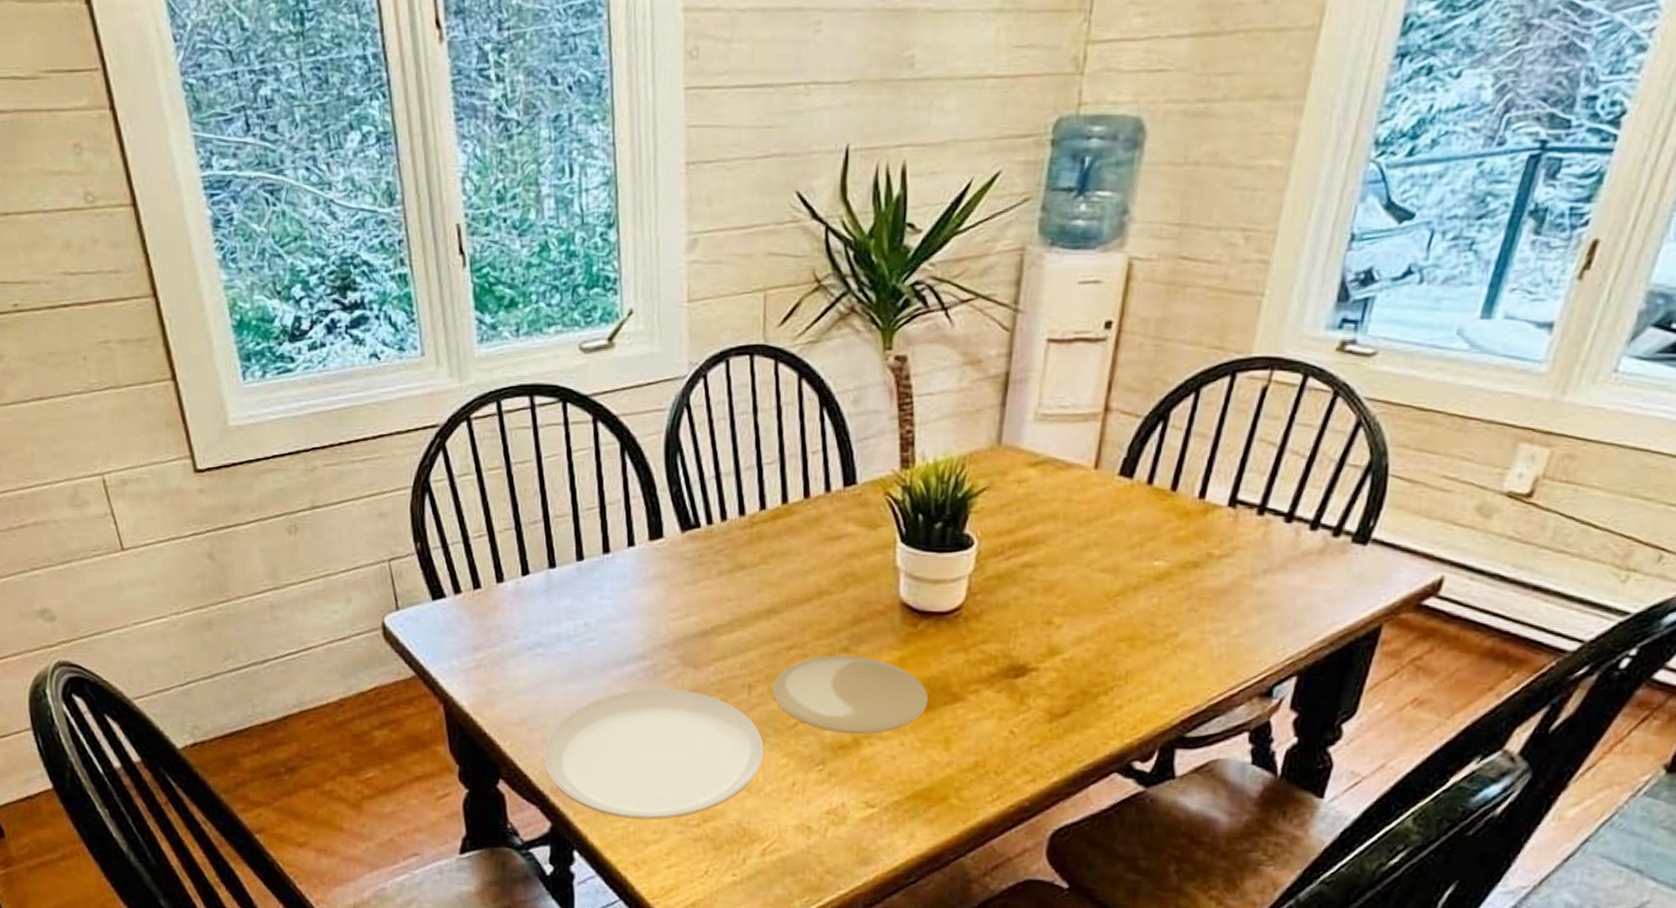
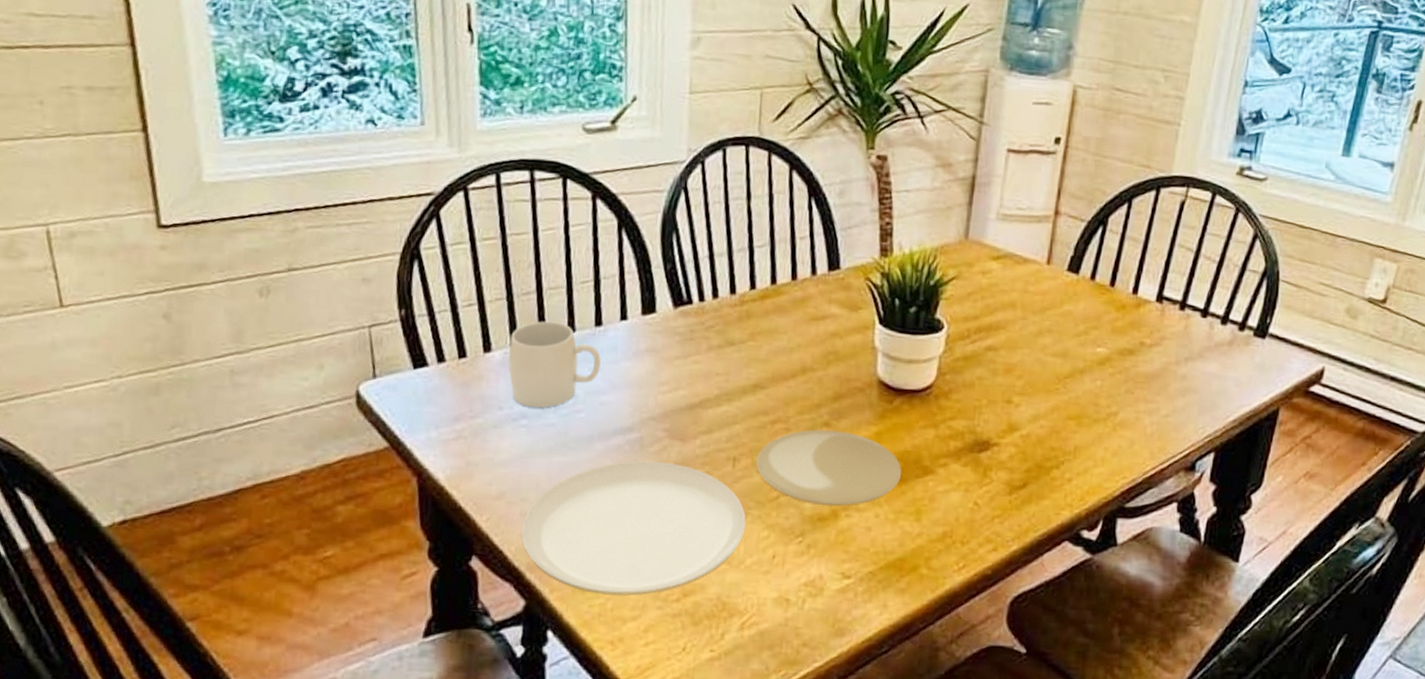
mug: none [520,550,611,637] -> present [507,321,601,409]

